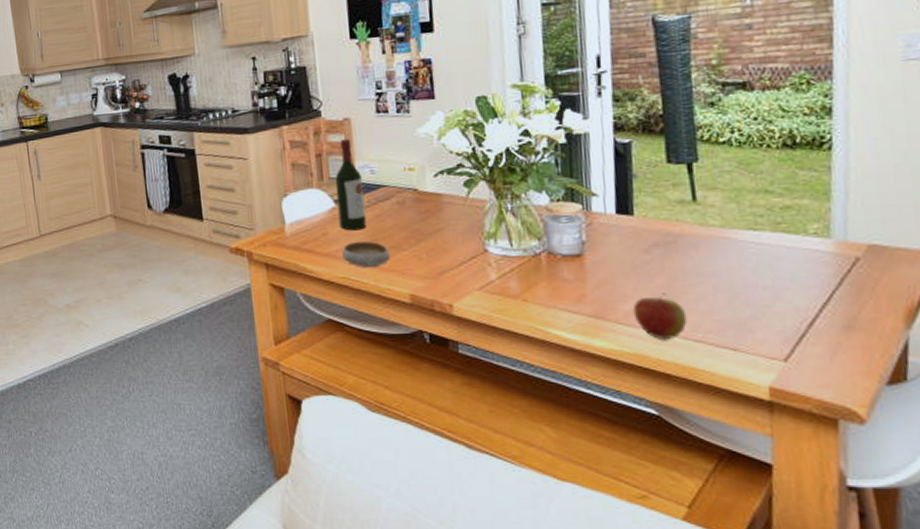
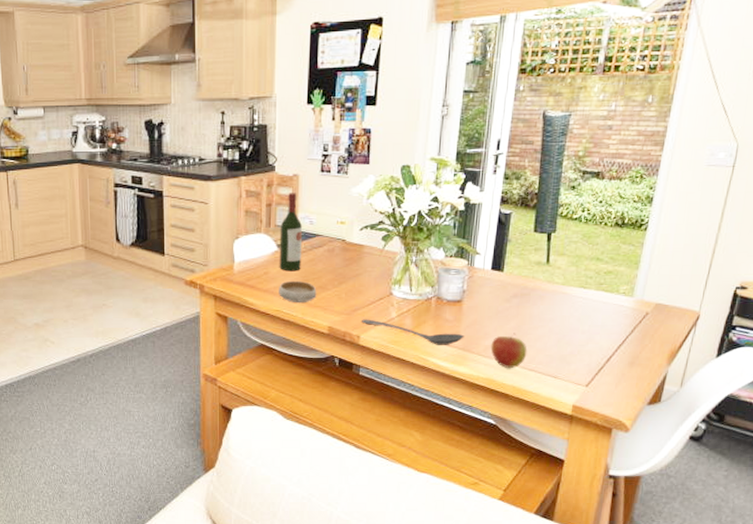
stirrer: none [452,283,594,313] -> present [362,319,464,345]

